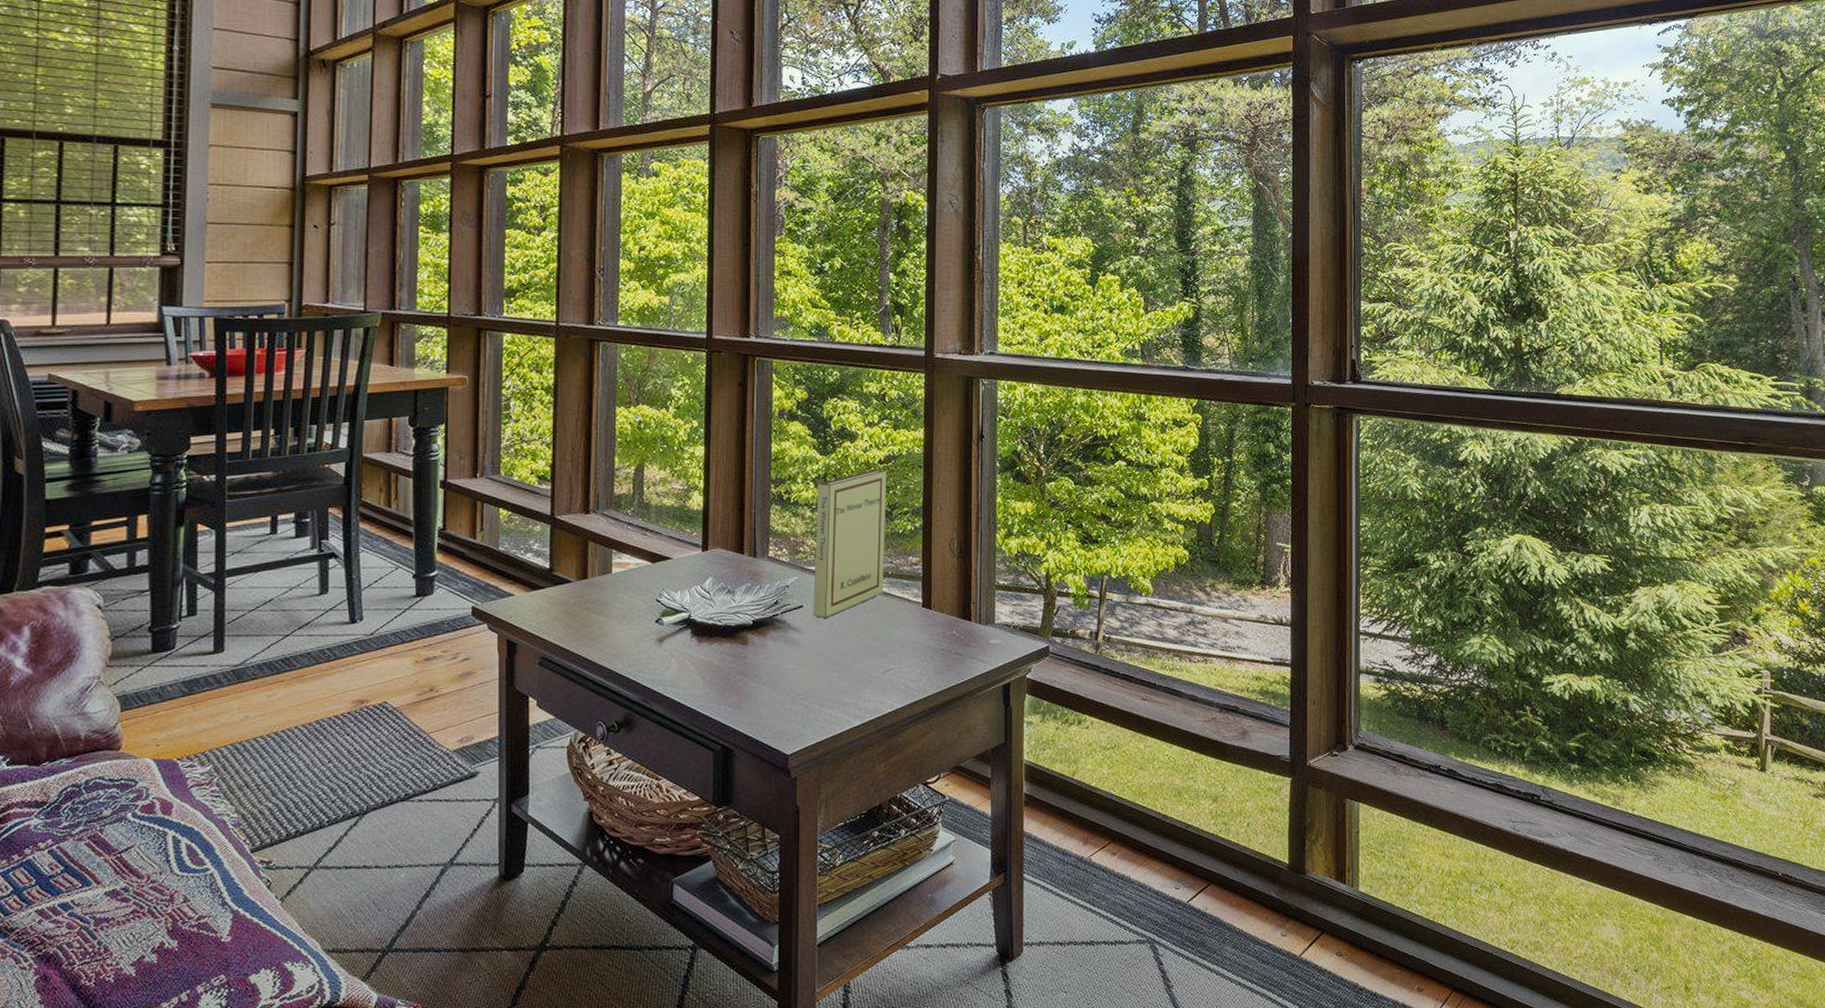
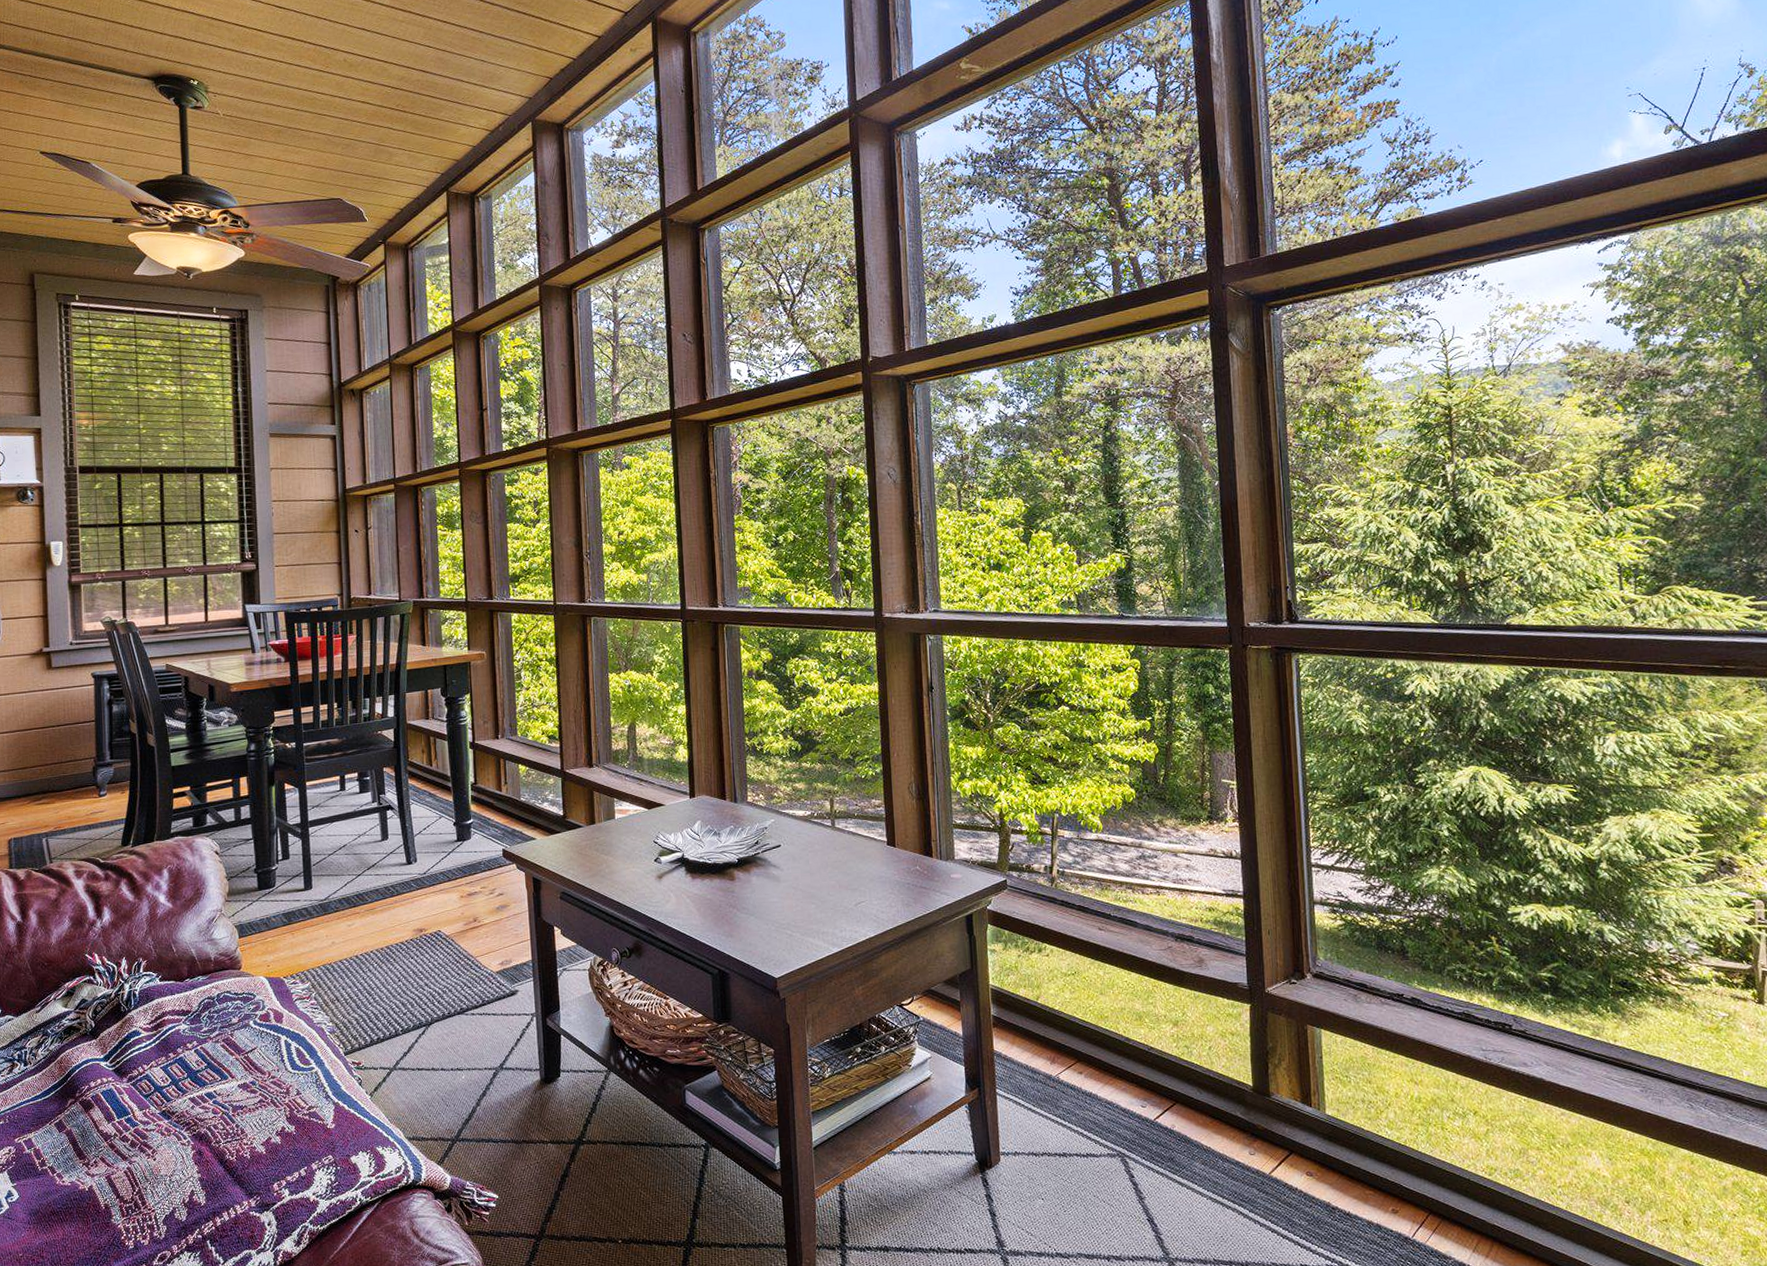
book: present [813,469,887,618] -> none [786,720,852,856]

